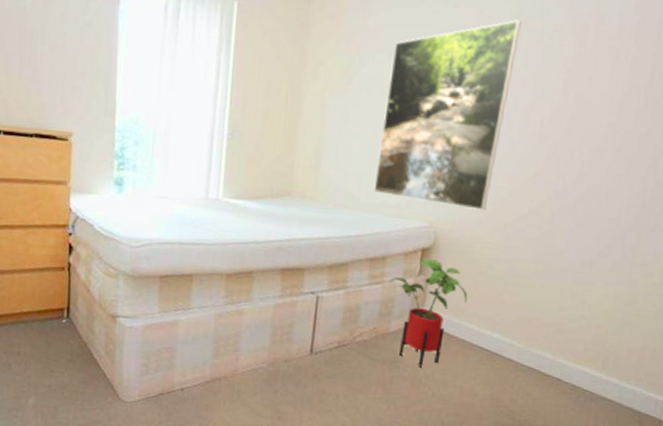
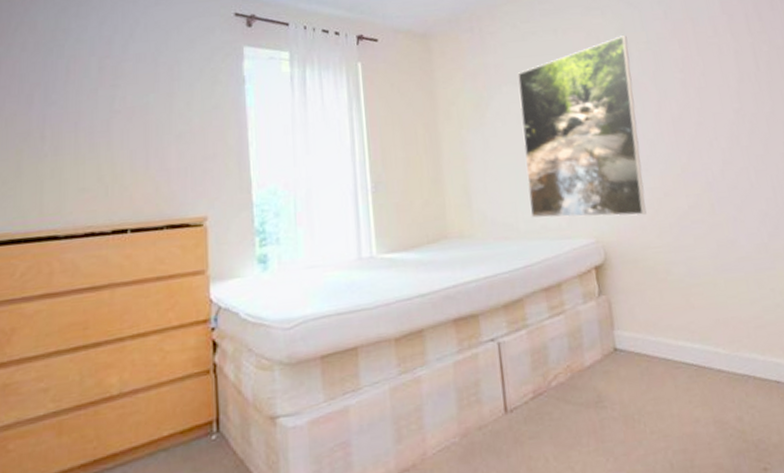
house plant: present [389,259,468,368] -> none [570,275,657,402]

